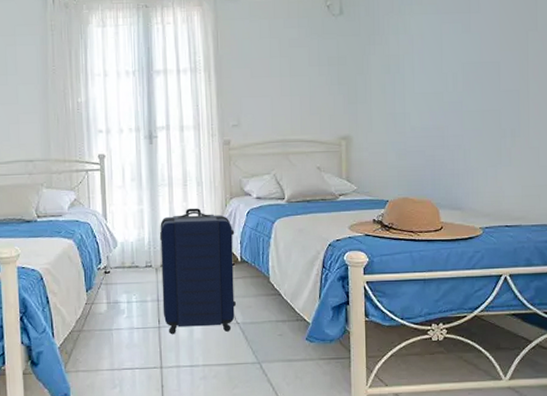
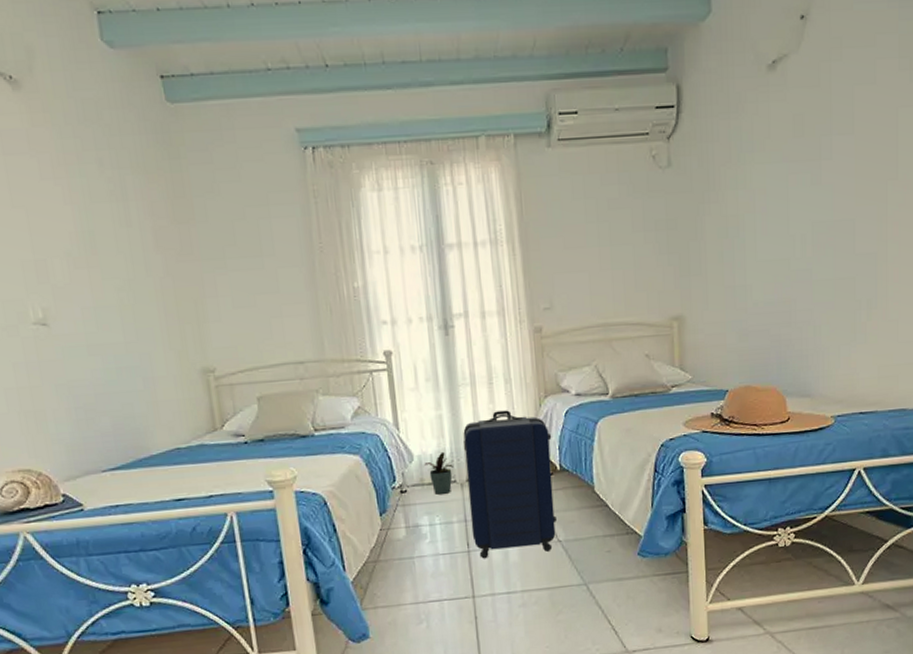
potted plant: none [126,240,151,276] -> present [424,451,454,495]

